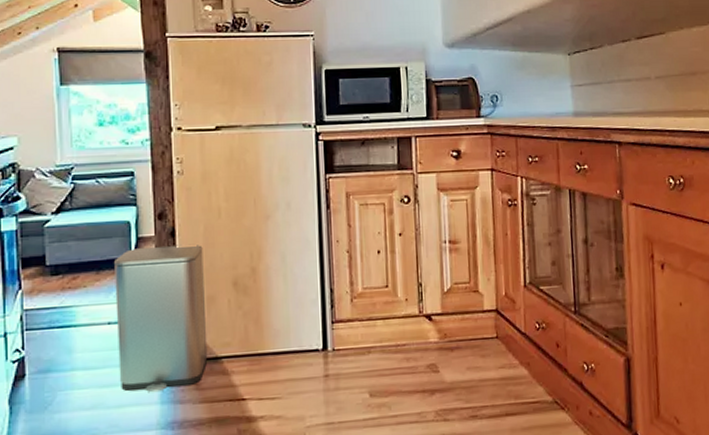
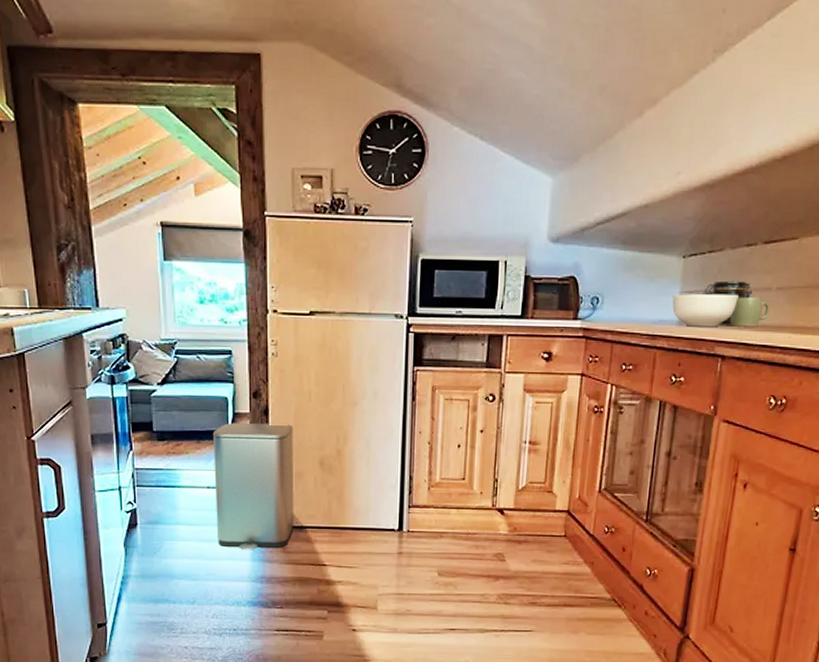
bowl: none [564,85,624,117] -> present [672,293,739,327]
jar: none [591,72,635,113] -> present [703,280,752,325]
mug: none [619,87,653,114] -> present [730,297,770,327]

